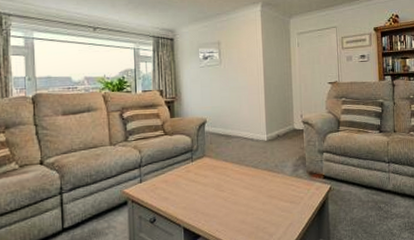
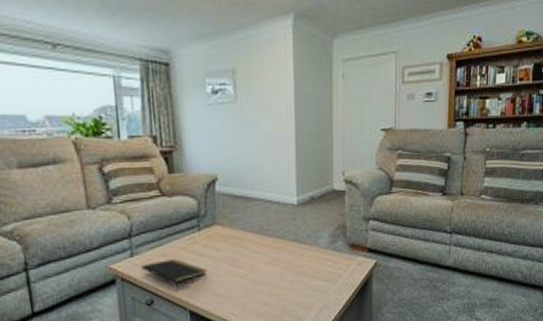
notepad: none [147,184,198,210] -> present [140,259,207,290]

